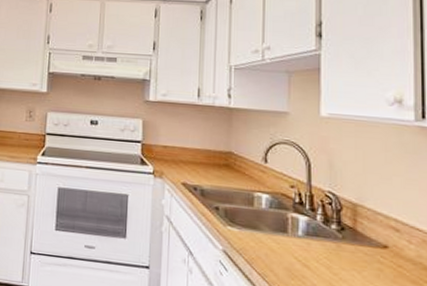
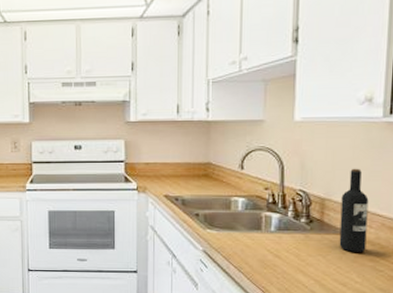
wine bottle: none [375,173,406,272] -> present [339,168,369,252]

